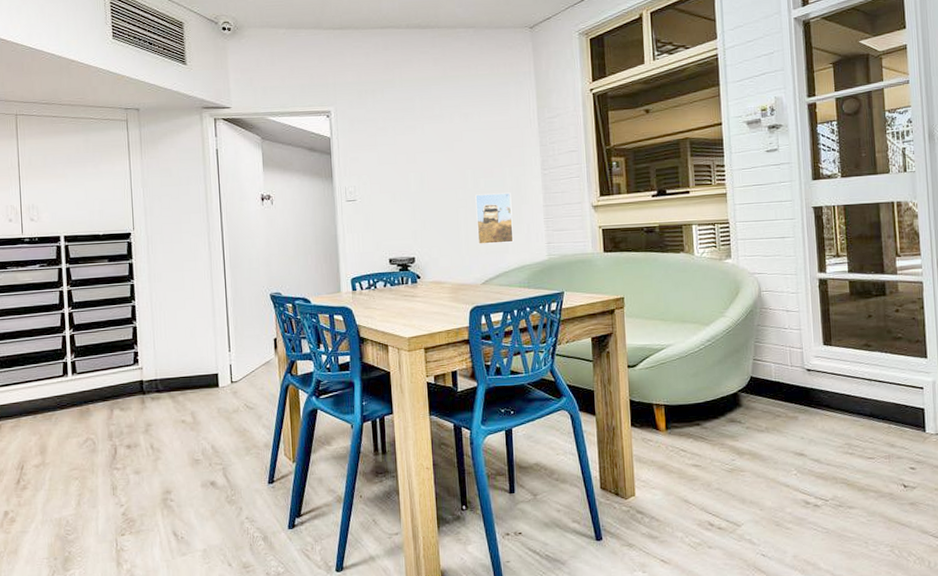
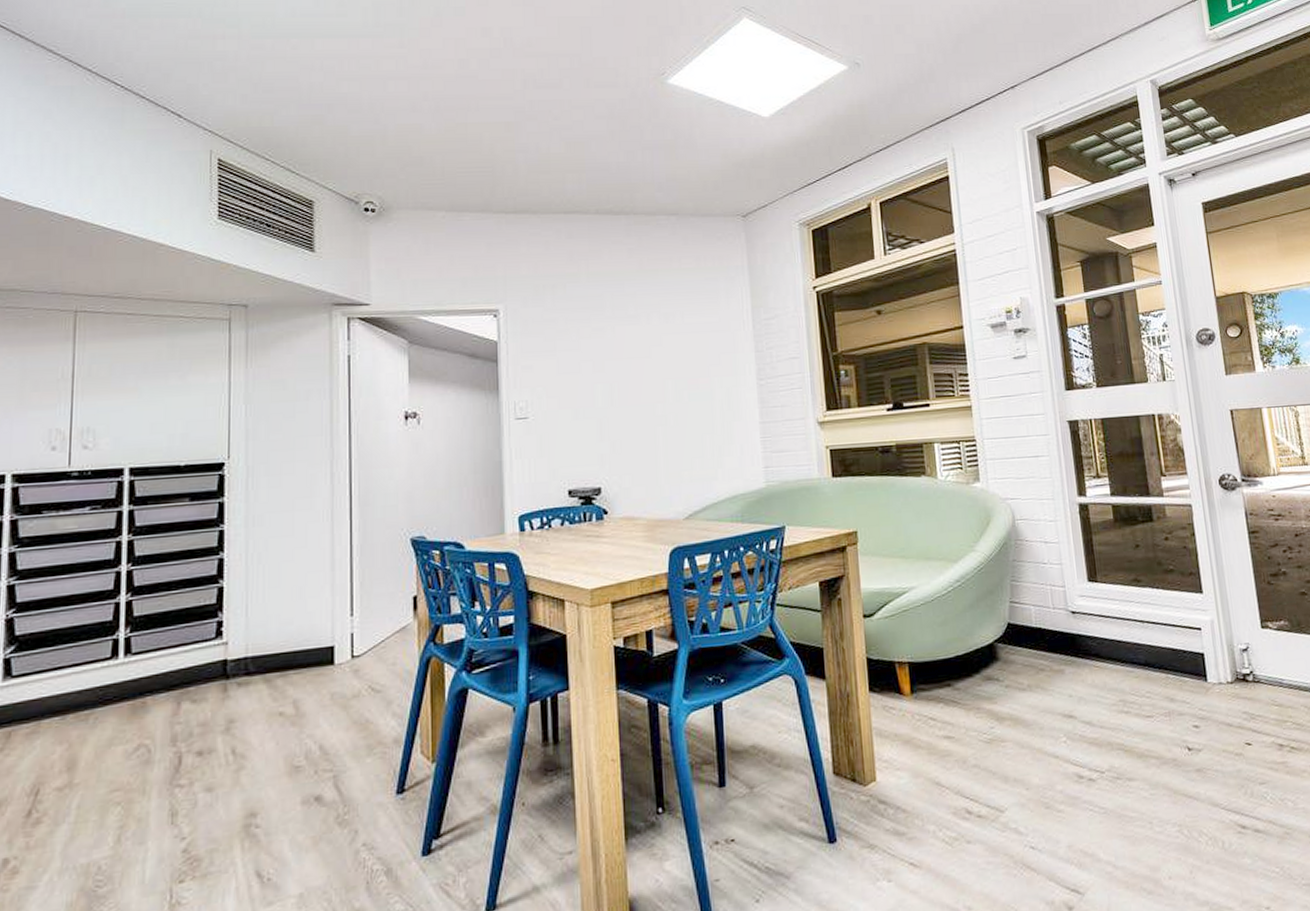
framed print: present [475,192,514,244] -> none [677,407,724,470]

